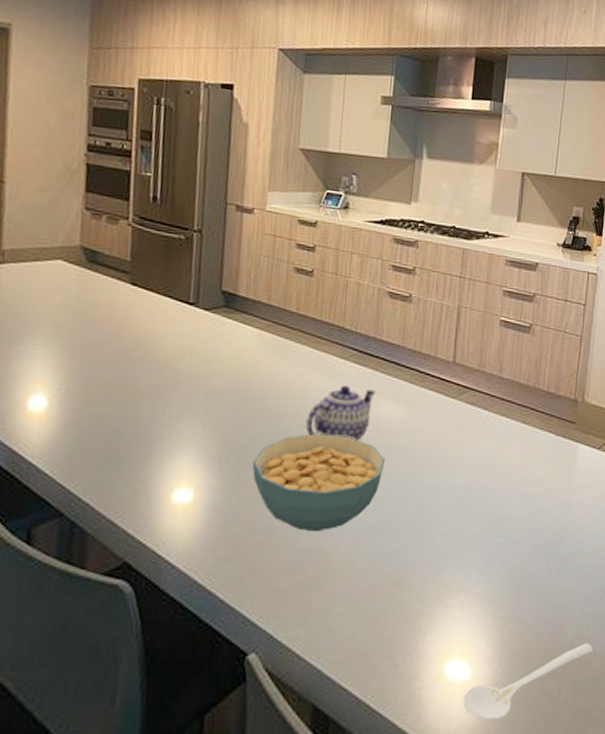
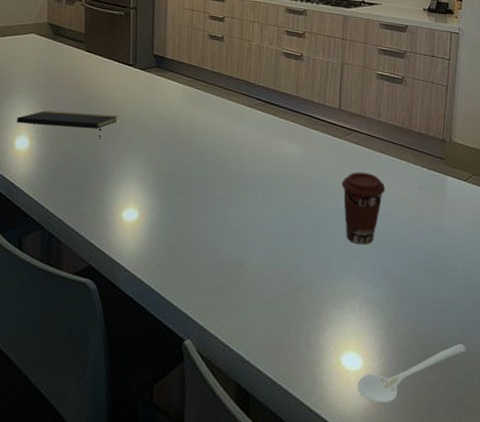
notepad: none [31,361,171,399] -> present [17,110,118,139]
cereal bowl: present [252,434,386,532] -> none [182,167,287,246]
teapot: present [305,386,376,441] -> none [222,129,277,173]
coffee cup: none [453,439,506,528] -> present [341,172,386,245]

